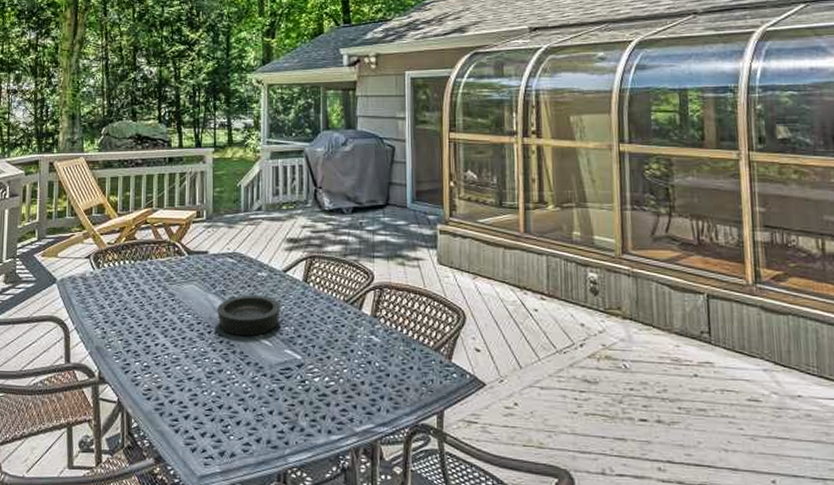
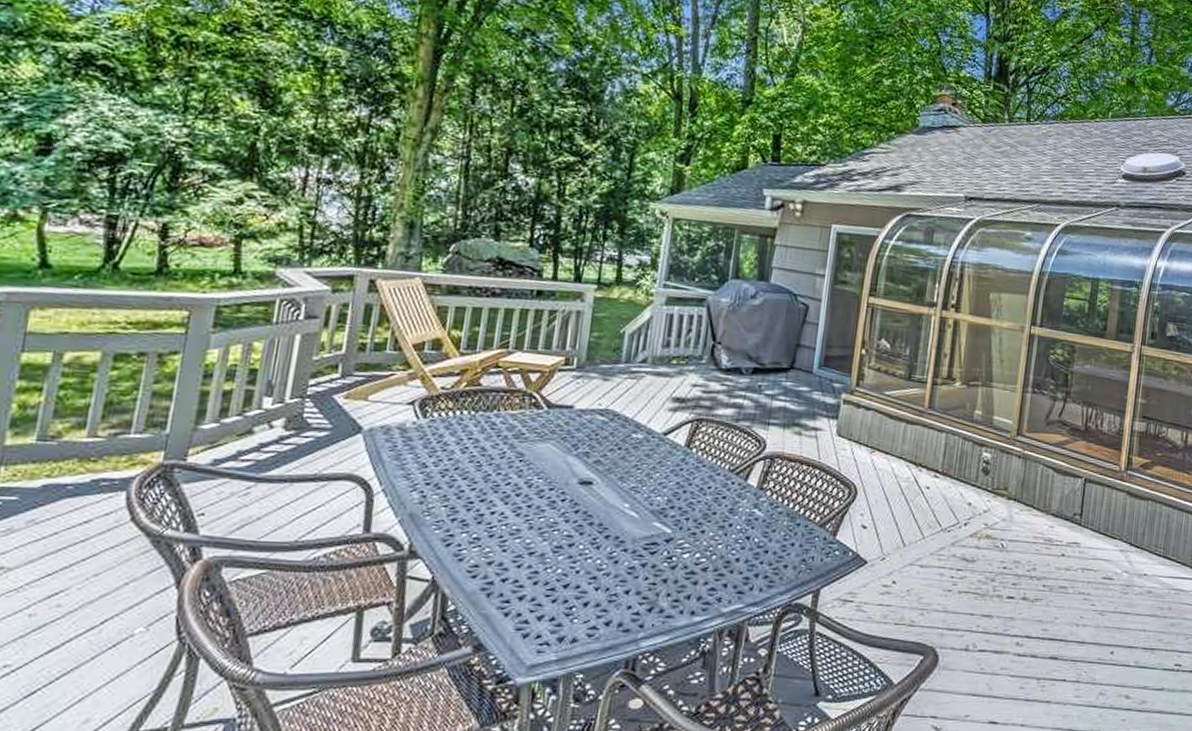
bowl: present [217,294,280,336] -> none [576,458,655,506]

